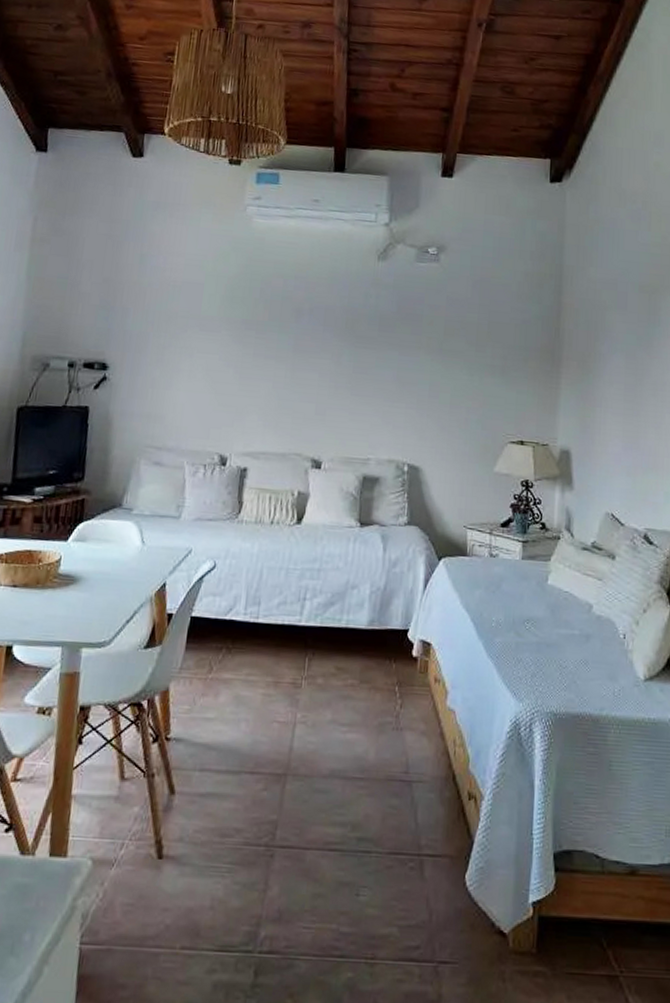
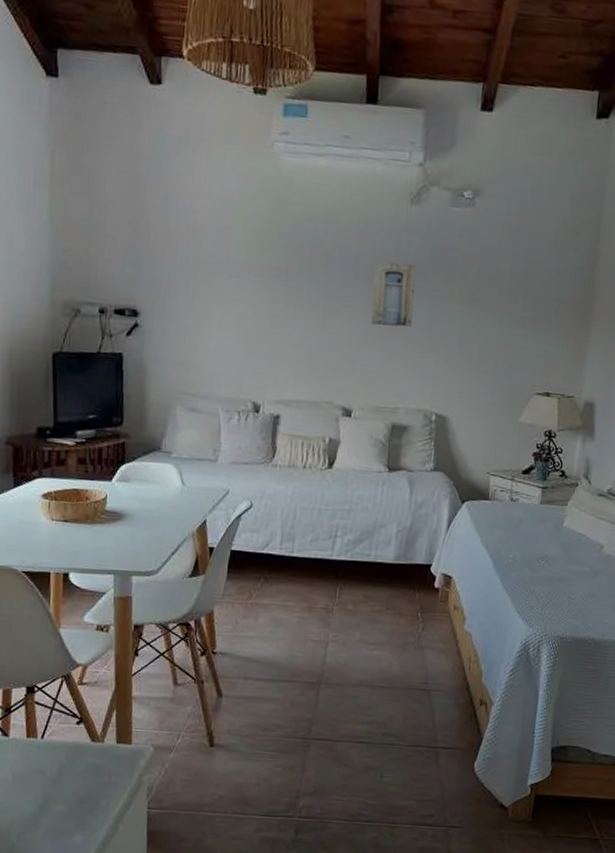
wall art: none [340,314,385,377] -> present [371,261,417,328]

